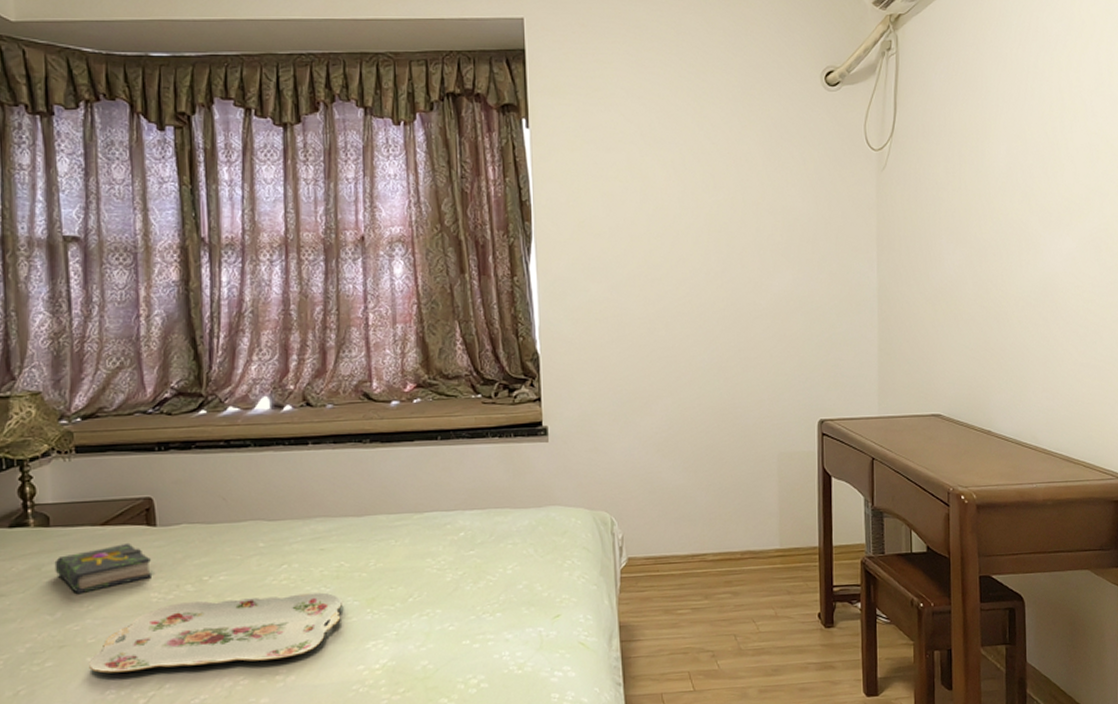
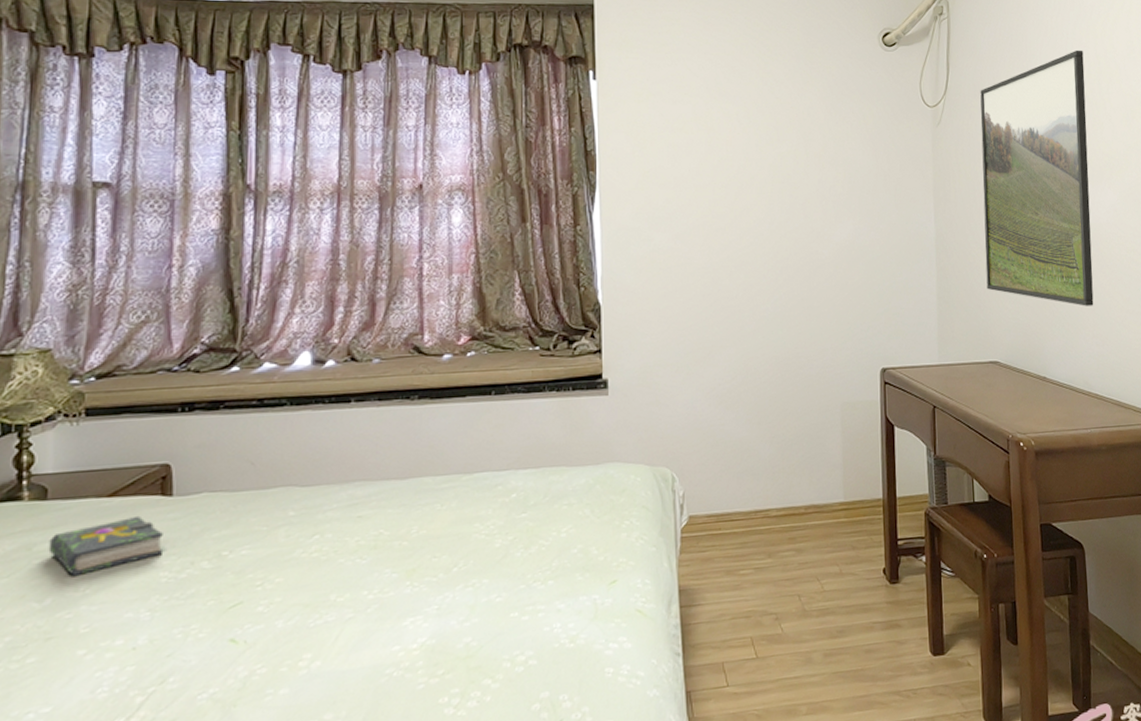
serving tray: present [89,592,344,674] -> none [79,564,380,668]
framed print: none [929,84,1046,359] -> present [980,49,1094,306]

